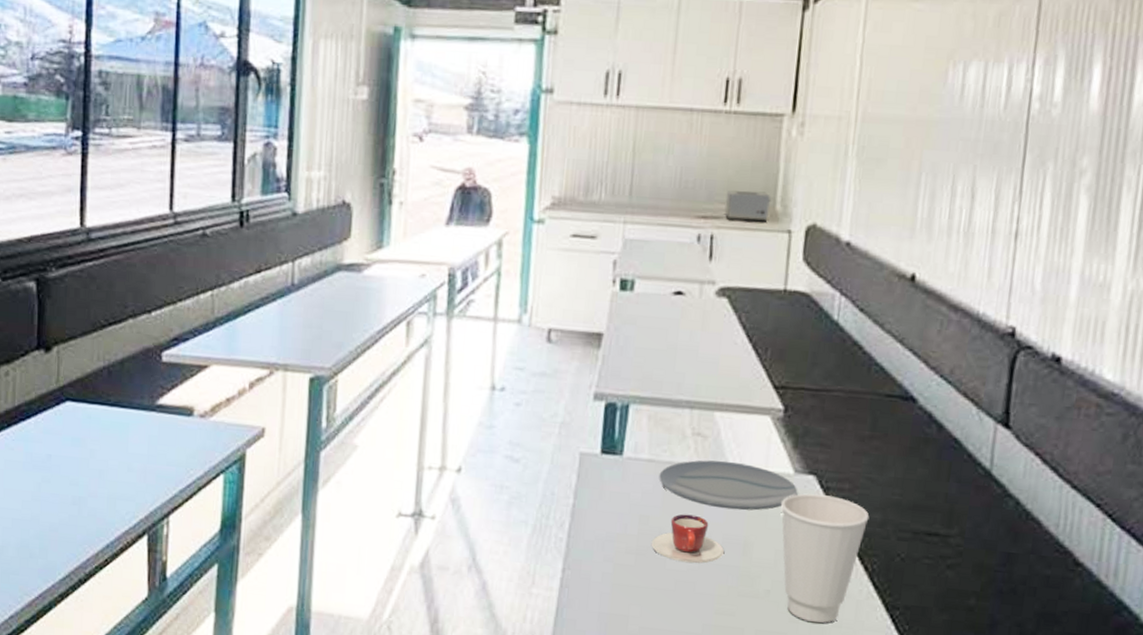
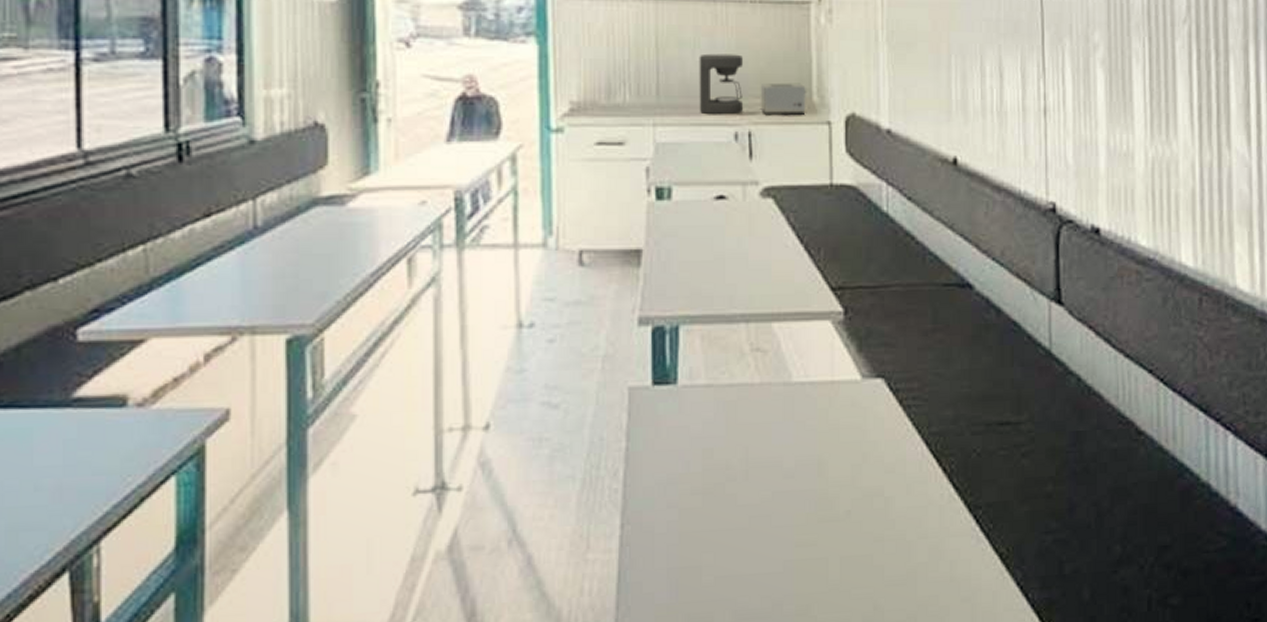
teacup: present [651,514,725,564] -> none [718,439,799,495]
plate: present [659,460,798,511] -> none [719,375,868,428]
coffee maker: none [666,159,713,218] -> present [699,53,743,115]
cup: present [781,493,870,624] -> none [852,398,942,538]

